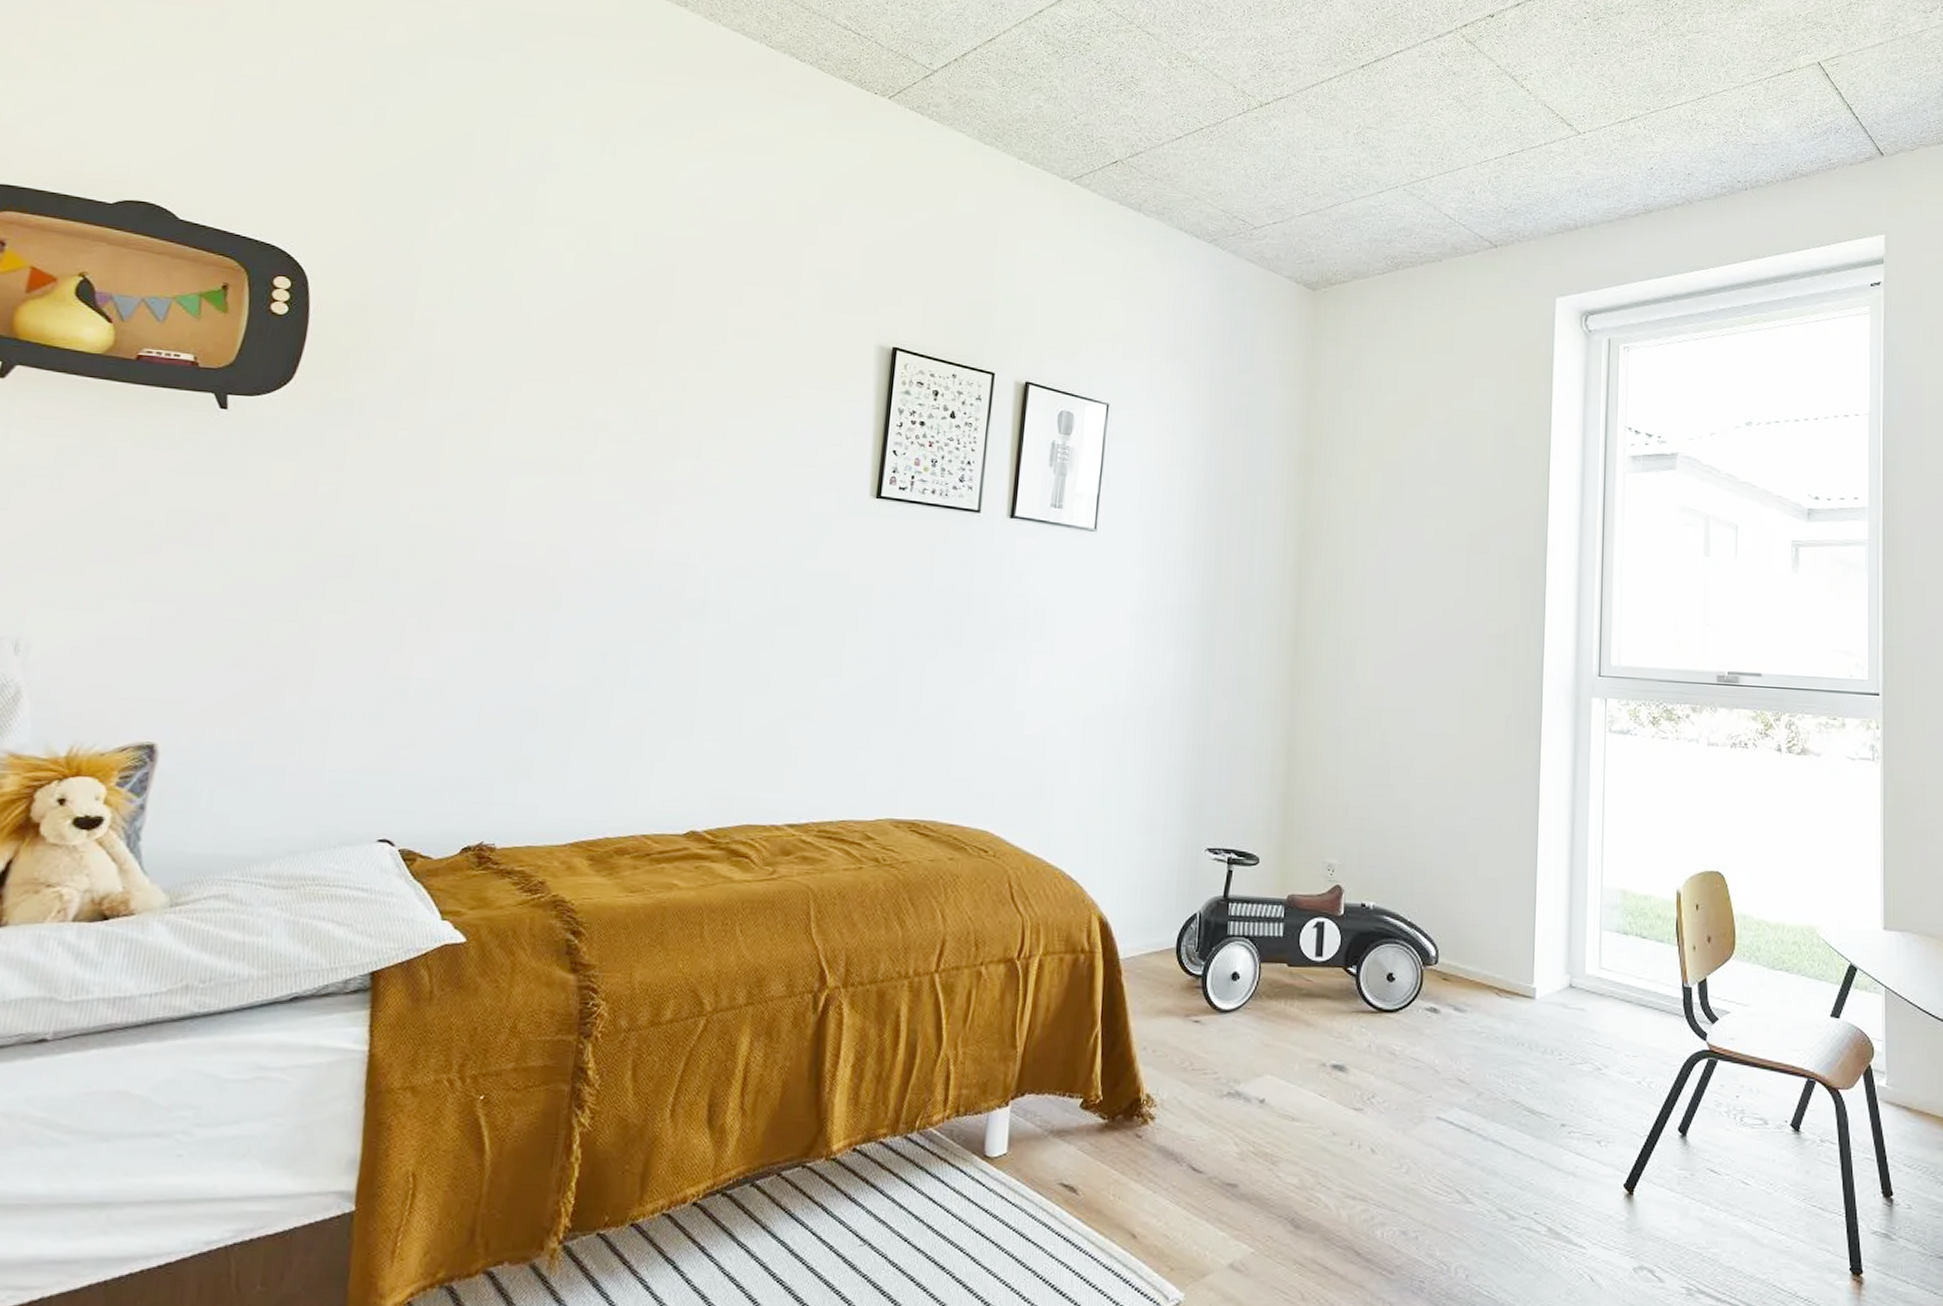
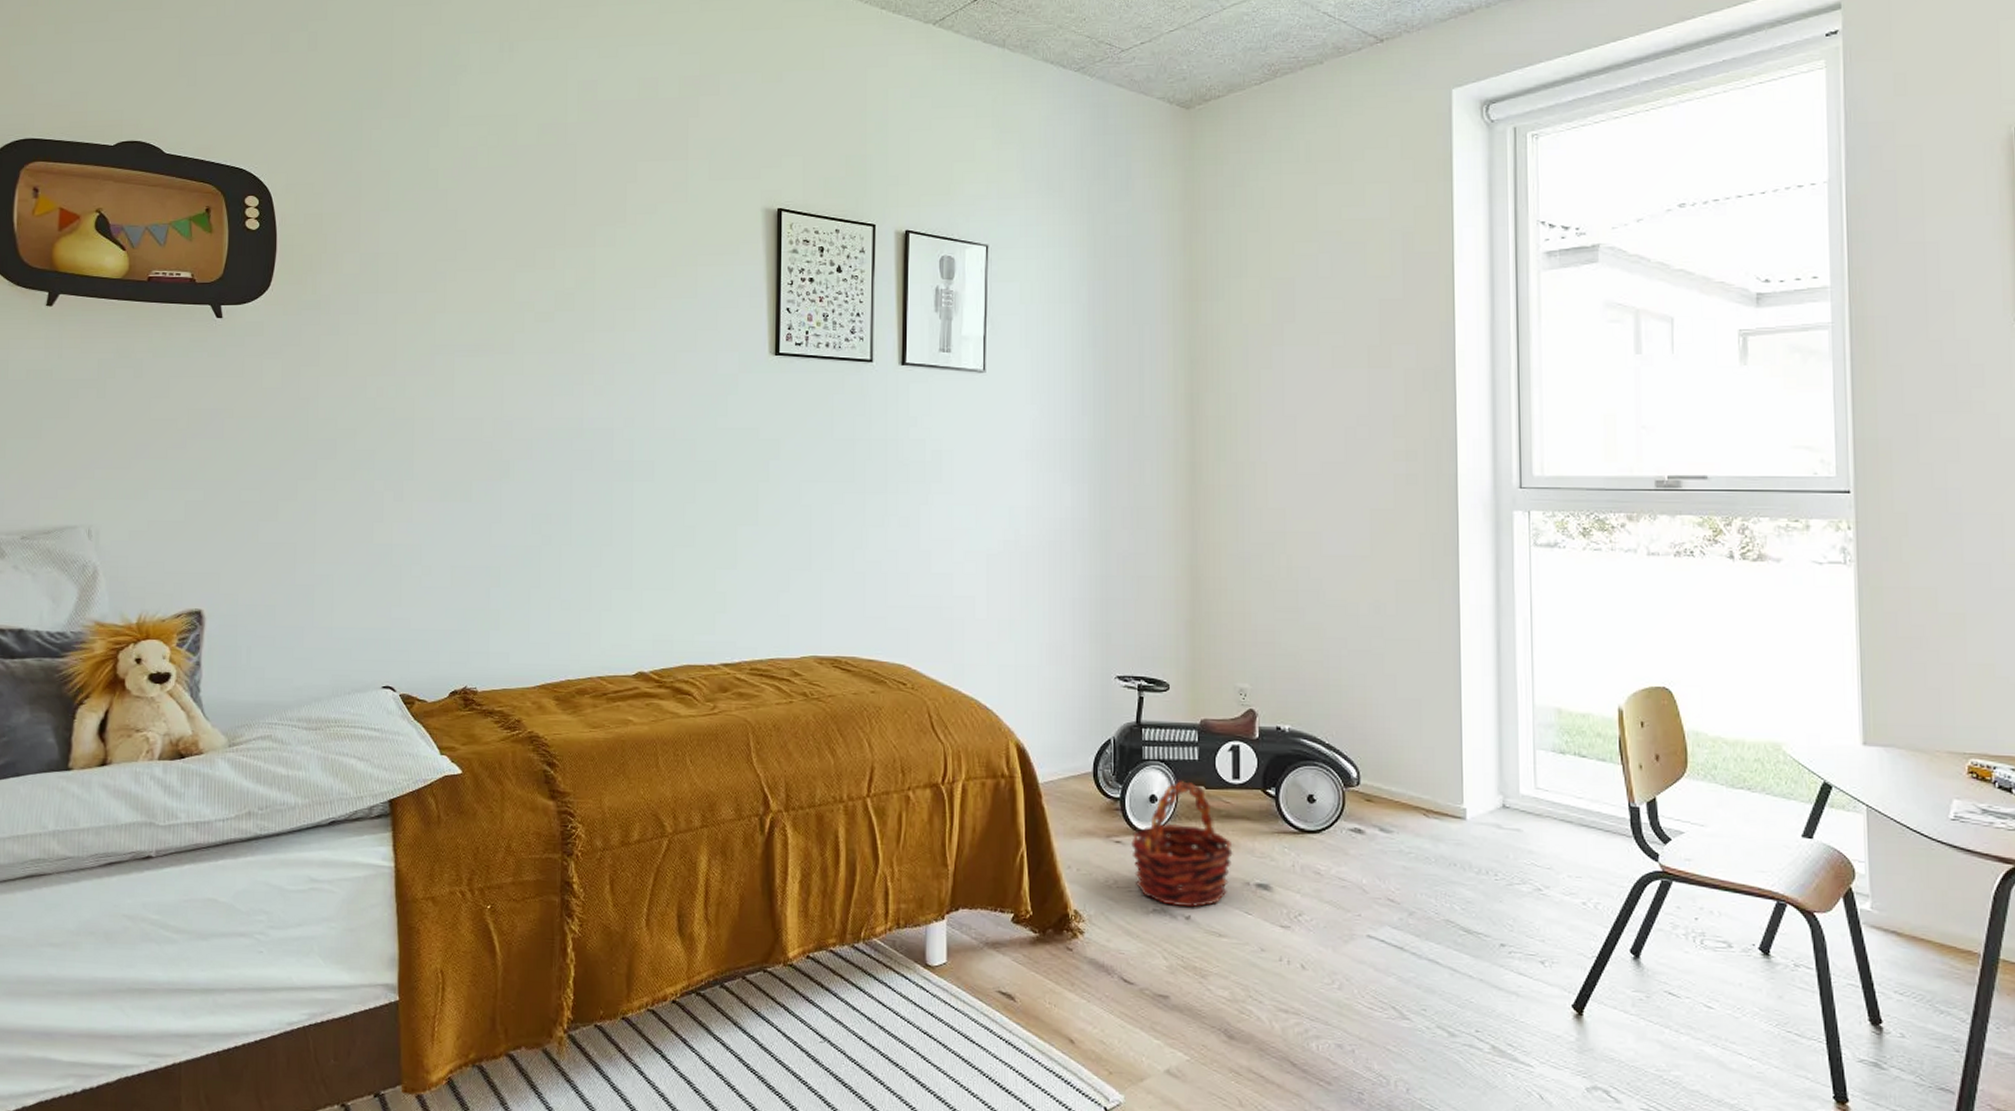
basket: none [1209,956,1311,1091] -> present [1131,779,1233,908]

